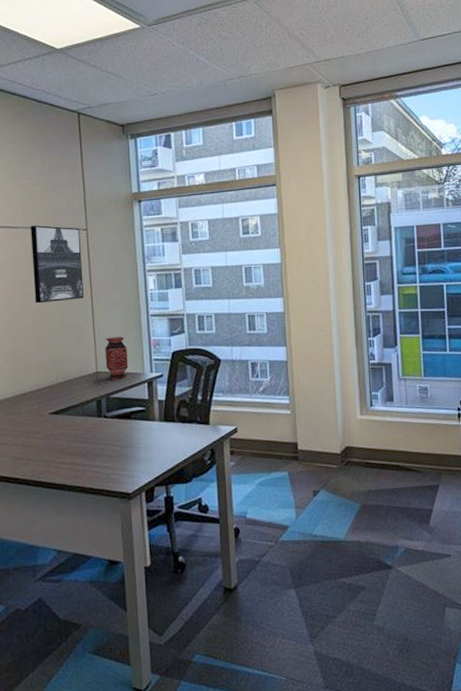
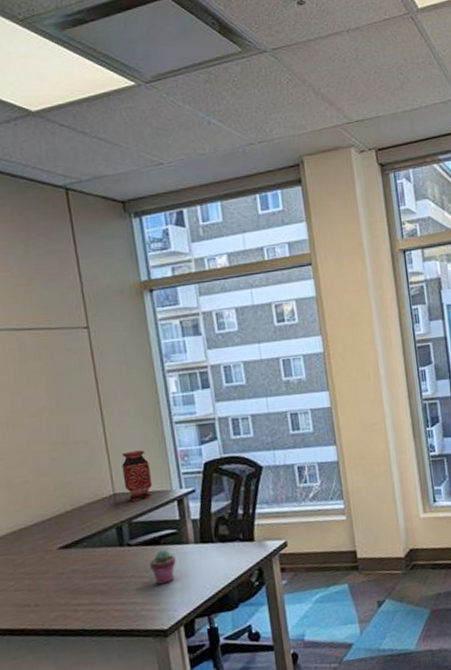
wall art: present [31,225,84,304] -> none [16,325,92,420]
potted succulent: none [120,423,143,454] -> present [149,549,176,585]

